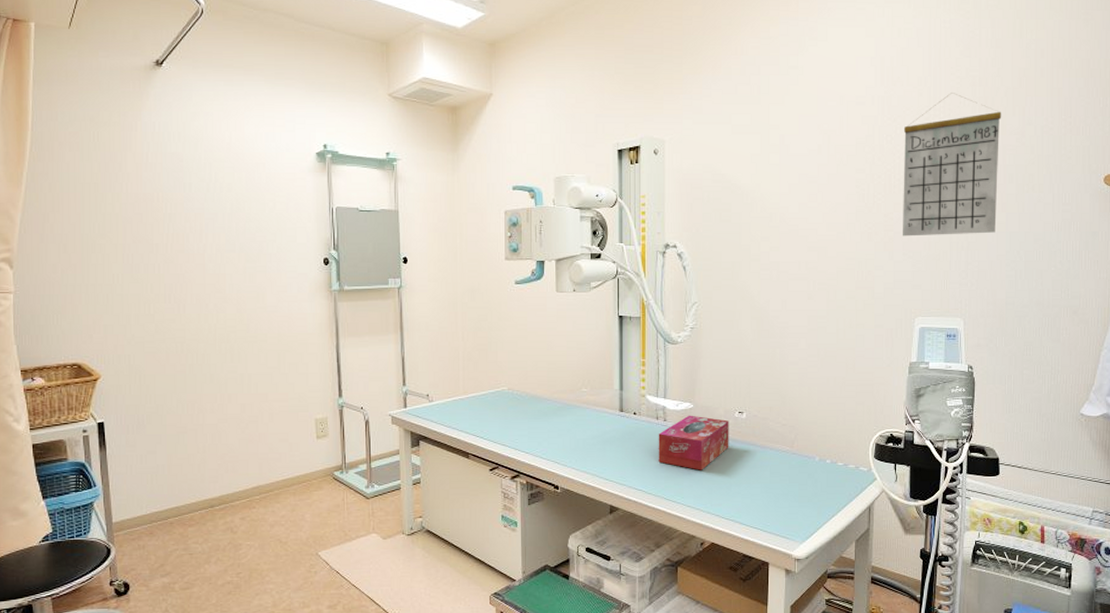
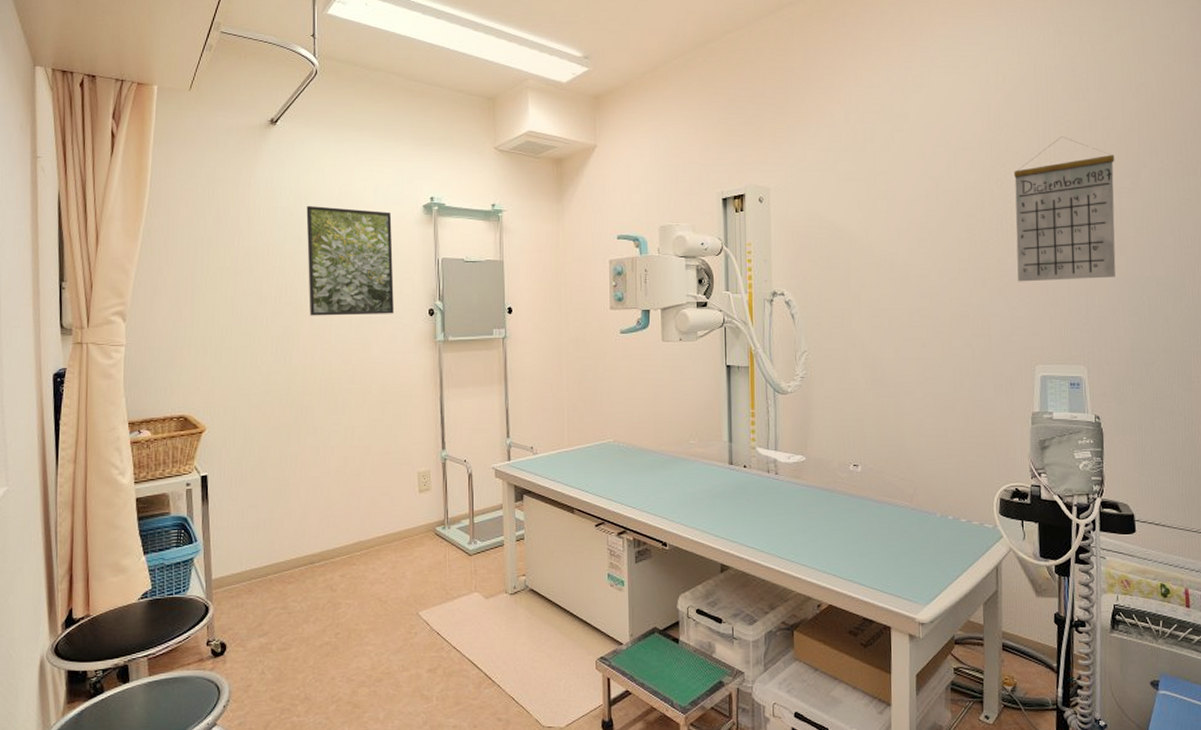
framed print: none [196,151,288,264] -> present [306,205,394,316]
tissue box: present [658,415,729,471] -> none [770,468,845,527]

